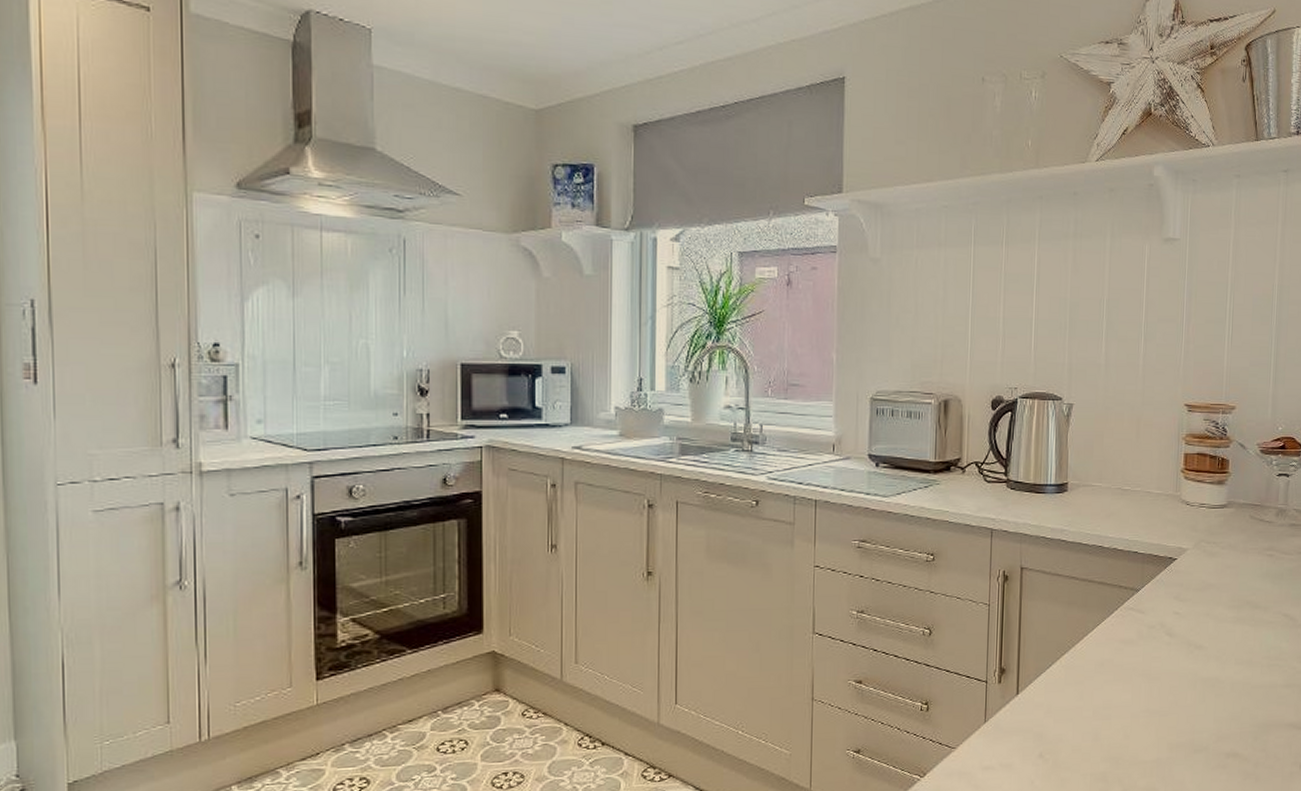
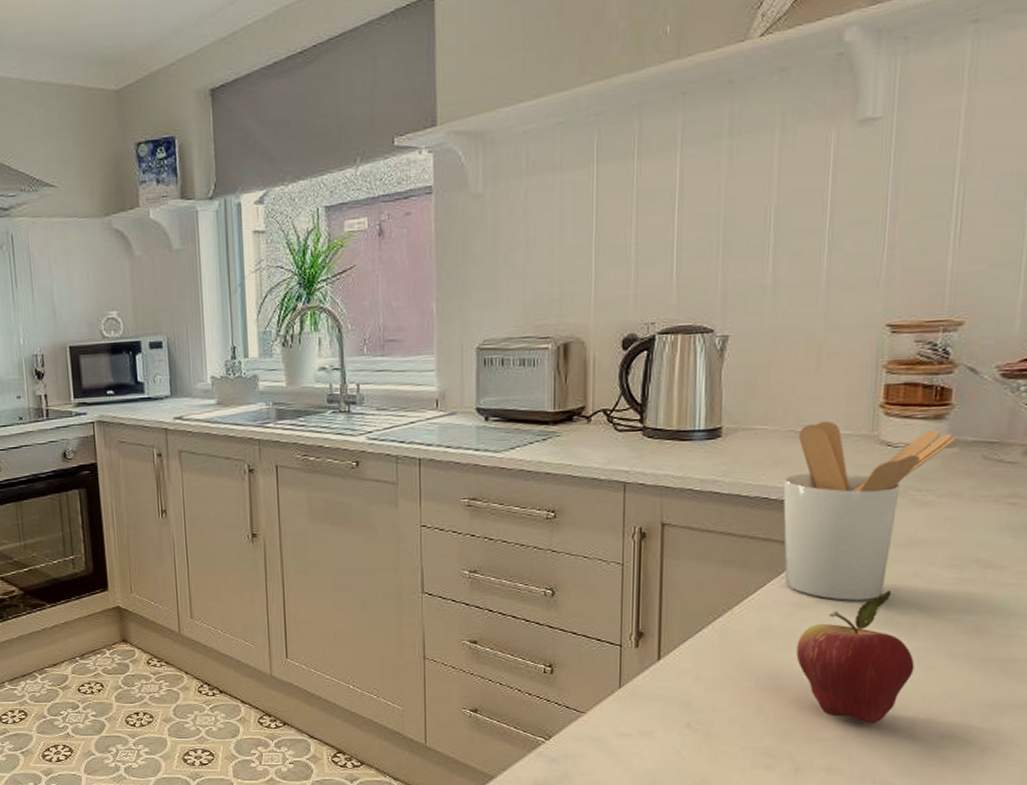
utensil holder: none [1113,482,1233,637] -> present [782,421,958,601]
fruit: none [1123,628,1208,746] -> present [796,591,915,723]

